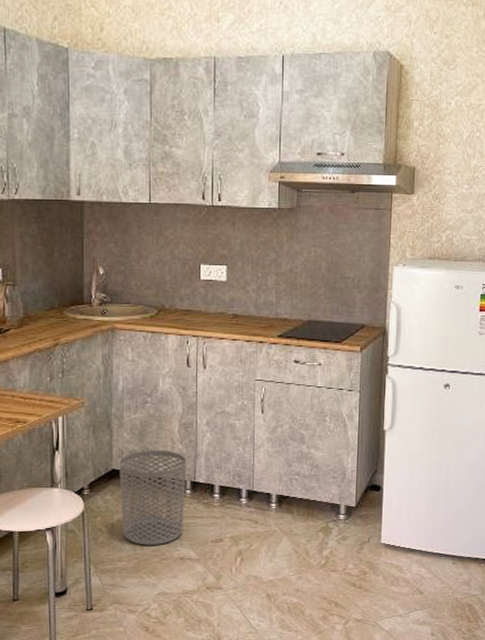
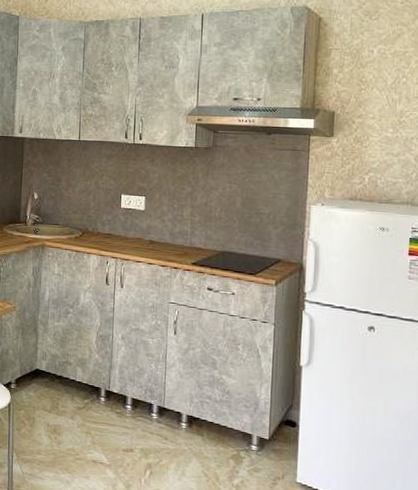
waste bin: present [119,449,187,545] -> none [42,355,102,445]

